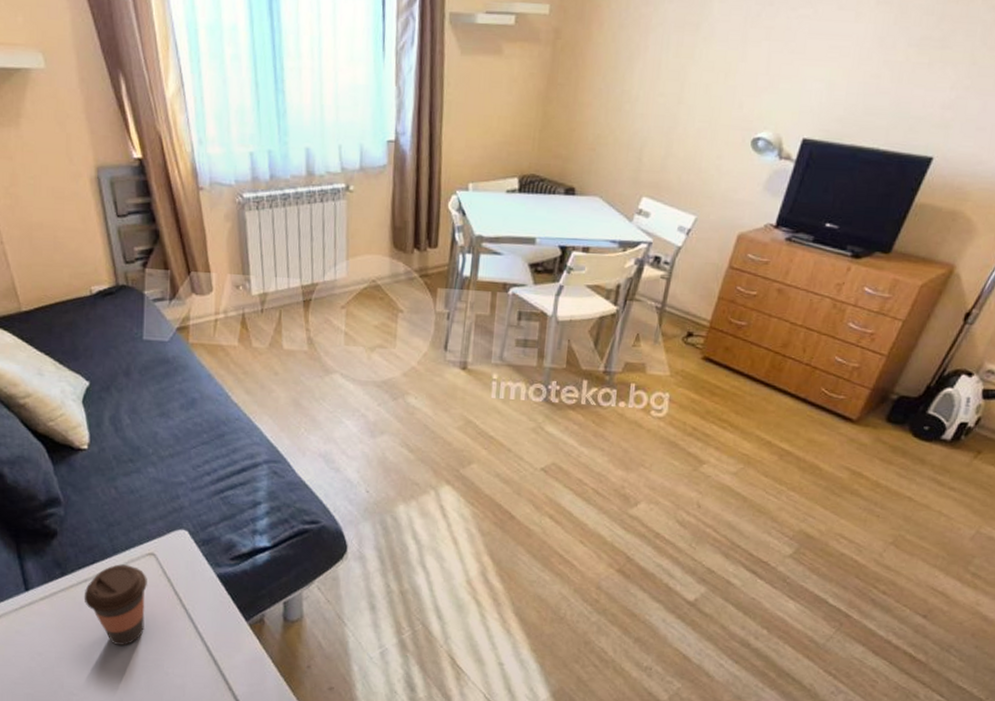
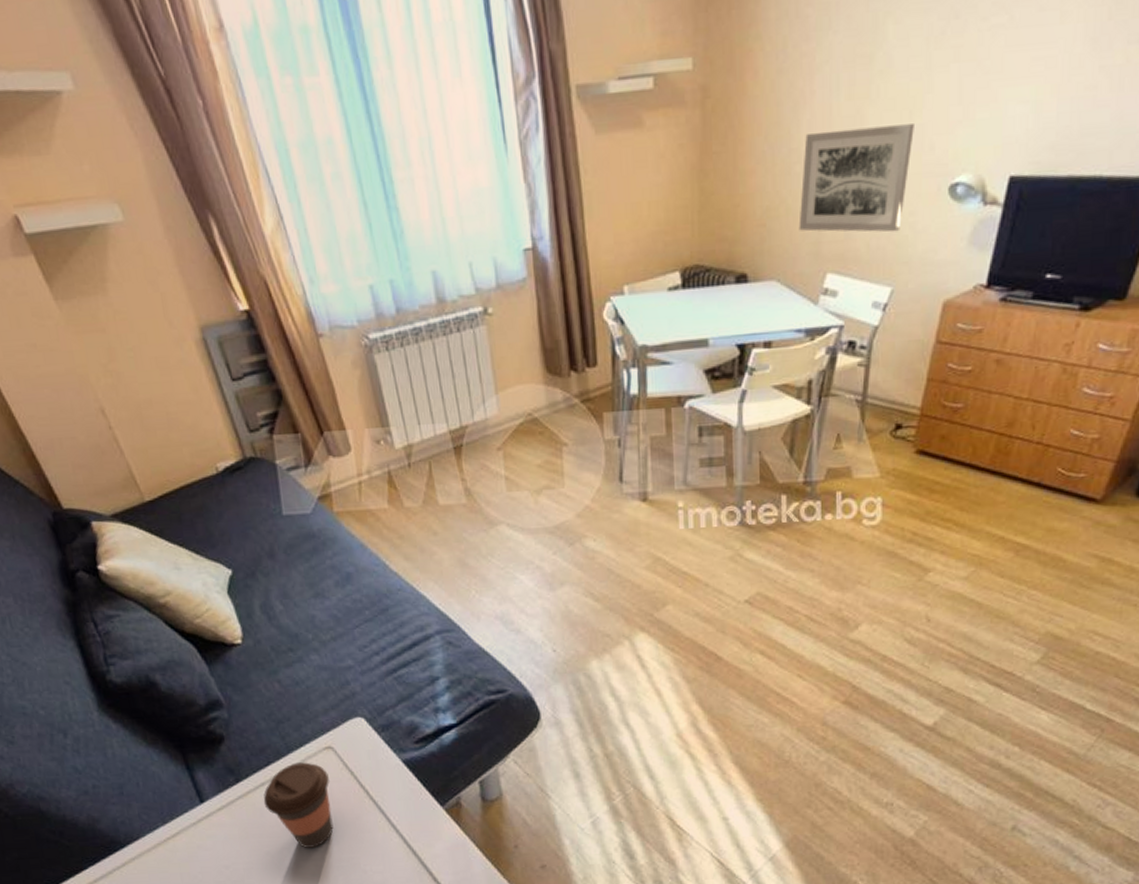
wall art: none [623,80,728,171] -> present [798,124,914,232]

